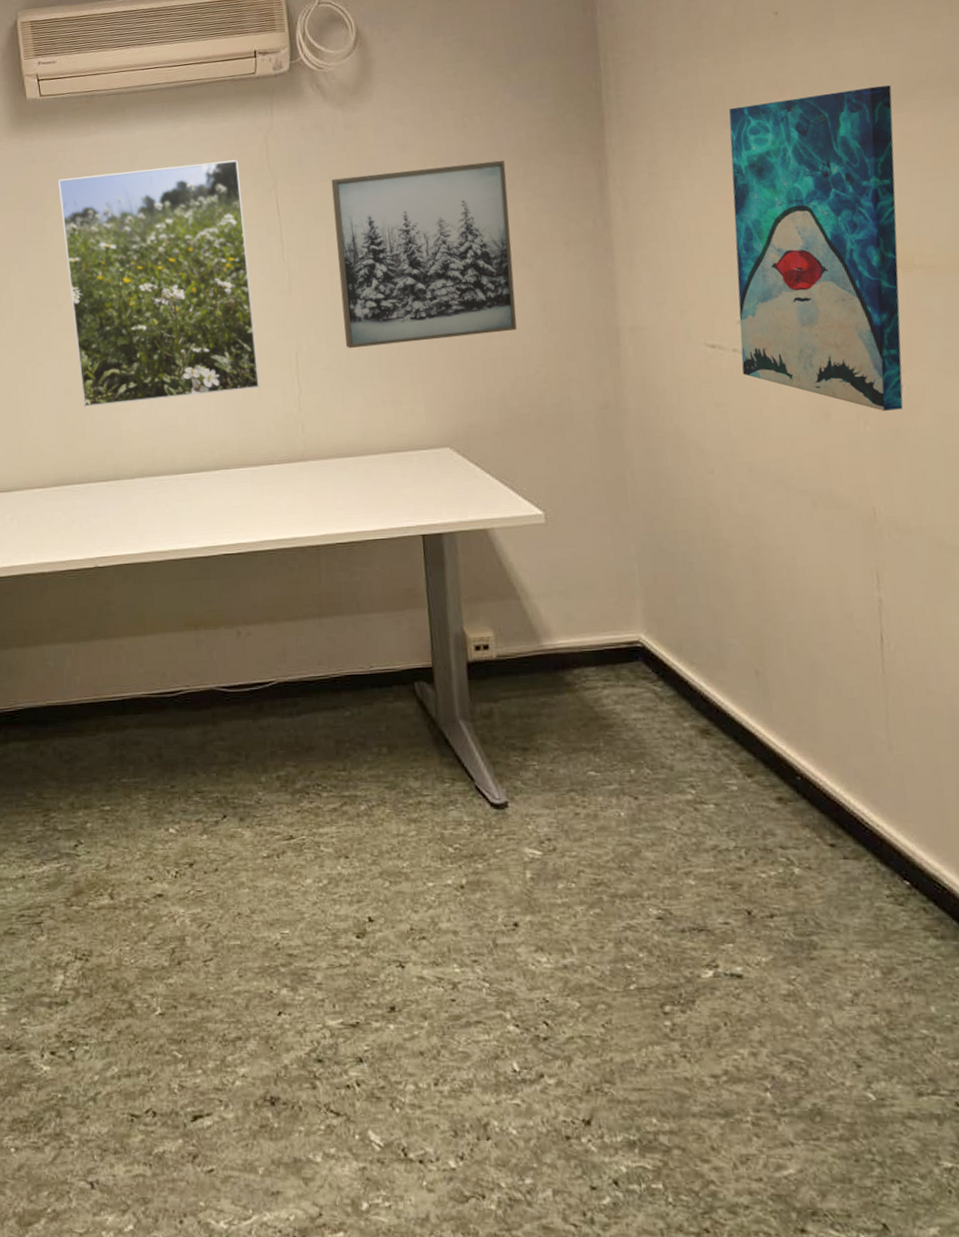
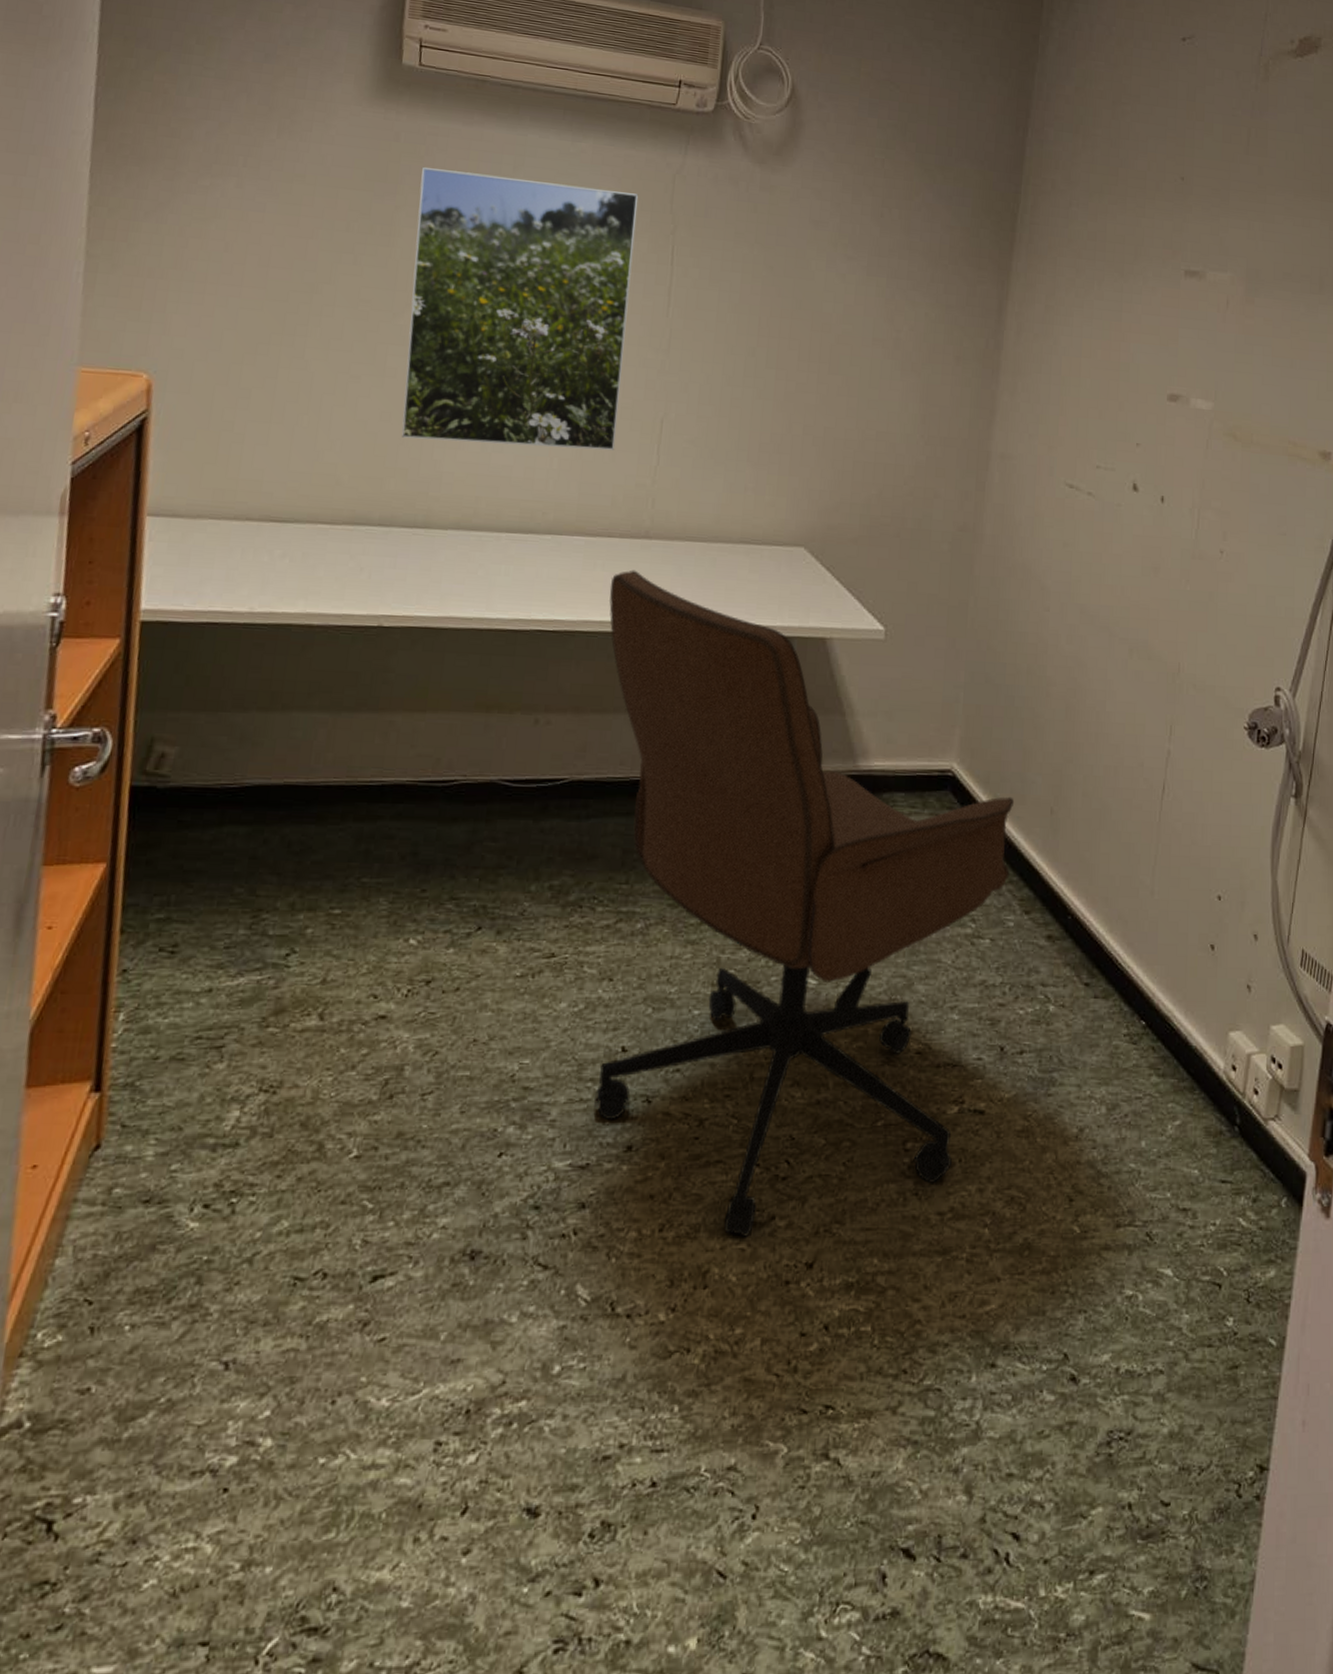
office chair: none [279,490,723,1093] -> present [594,569,1015,1237]
wall art: present [331,160,517,349] -> none [716,239,914,437]
wall art: present [728,85,904,412] -> none [1092,258,1263,574]

